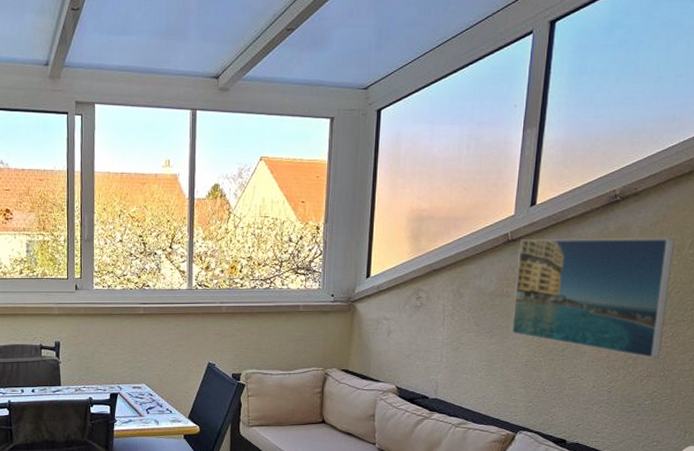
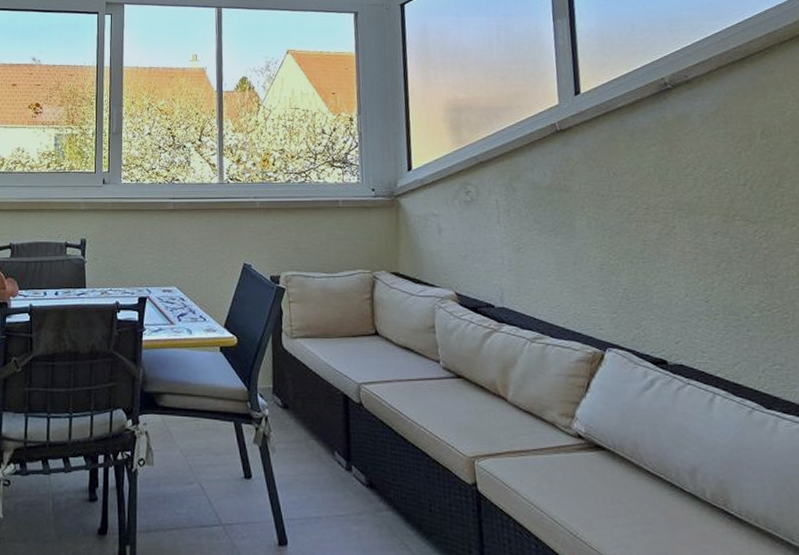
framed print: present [512,238,675,359] -> none [570,127,758,263]

